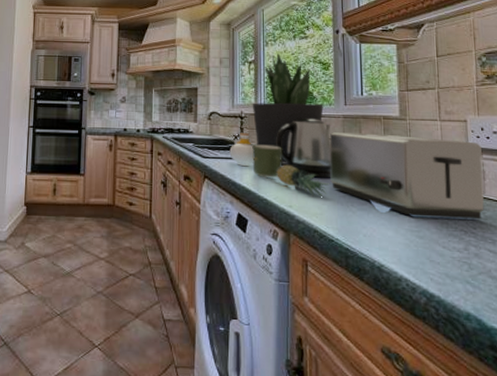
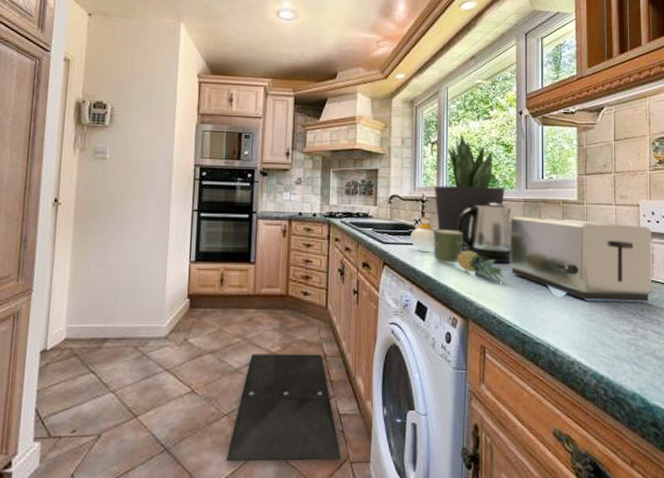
door mat: none [59,259,167,364] -> present [226,354,342,462]

